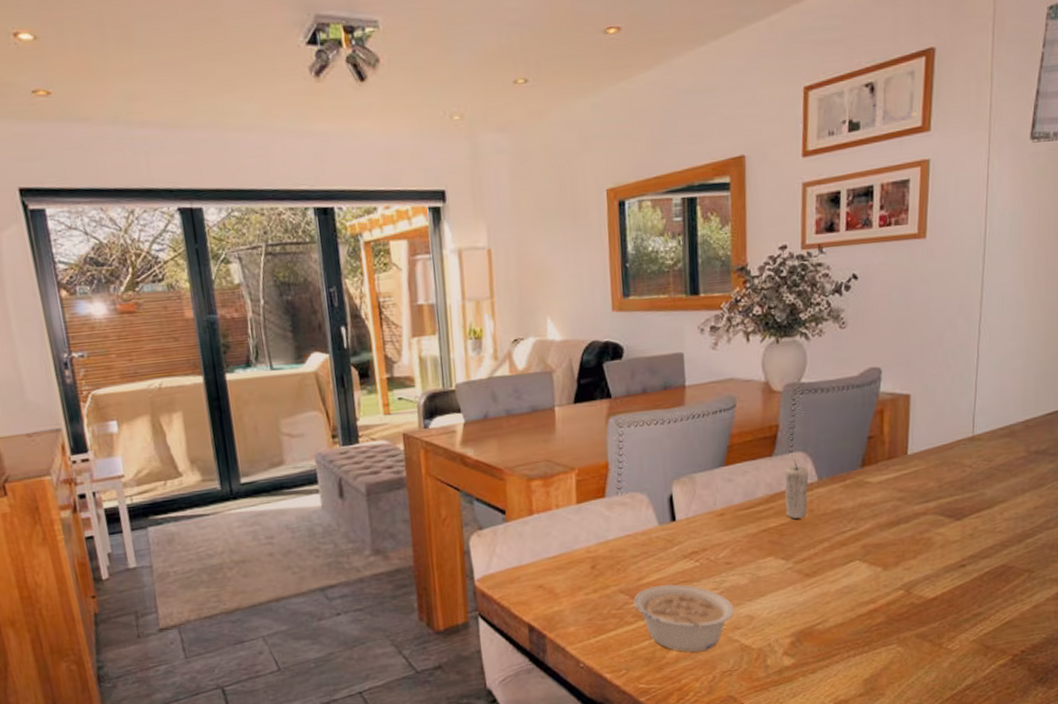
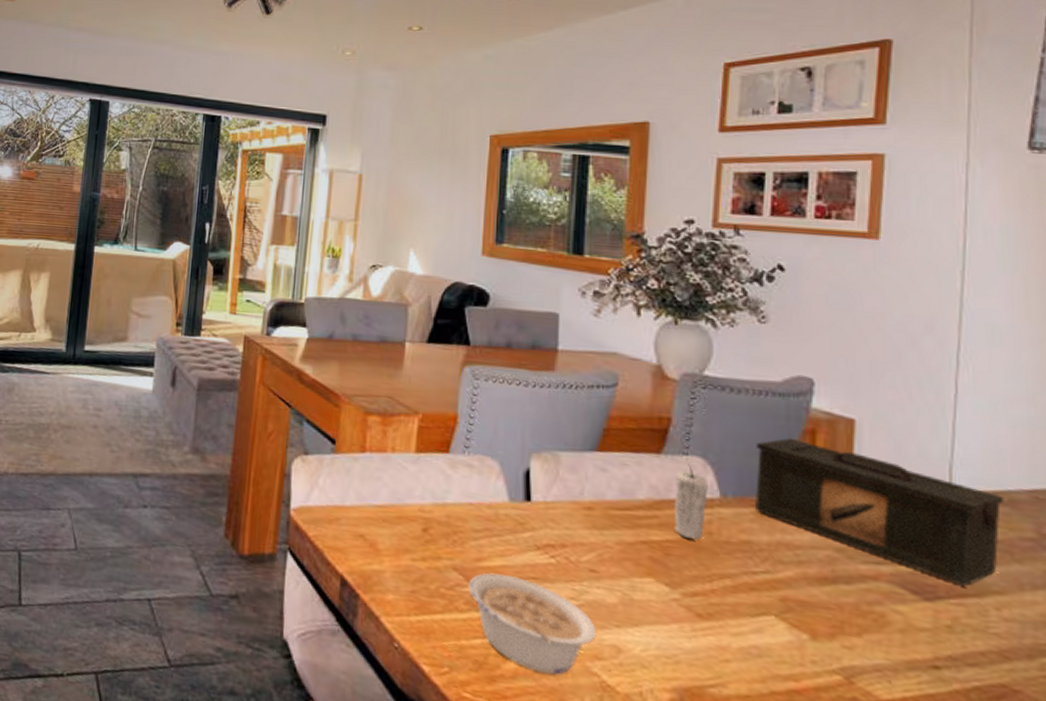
ammunition box: none [841,420,1007,504] -> present [755,437,1004,587]

